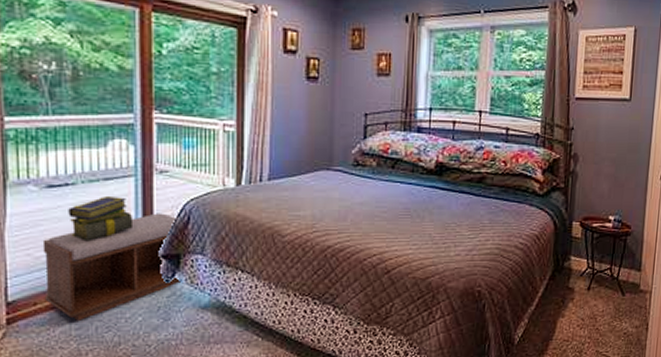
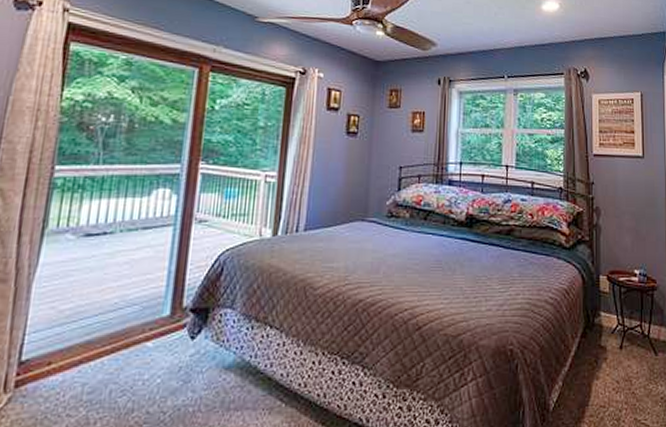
bench: present [42,213,182,321] -> none [60,263,212,383]
stack of books: present [68,197,134,242] -> none [100,246,166,294]

